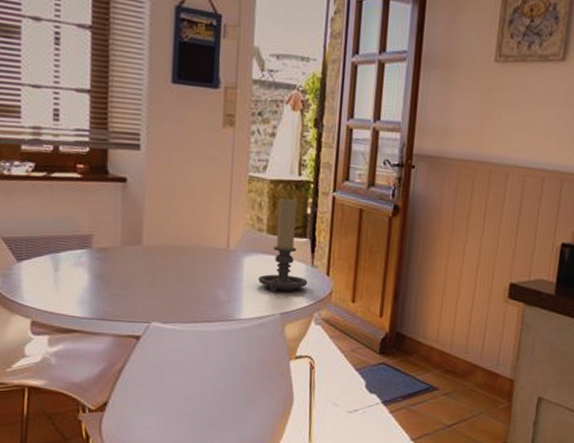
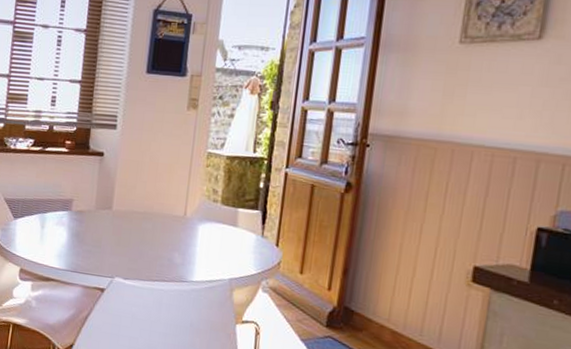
candle holder: present [258,196,308,293] -> none [211,171,258,259]

